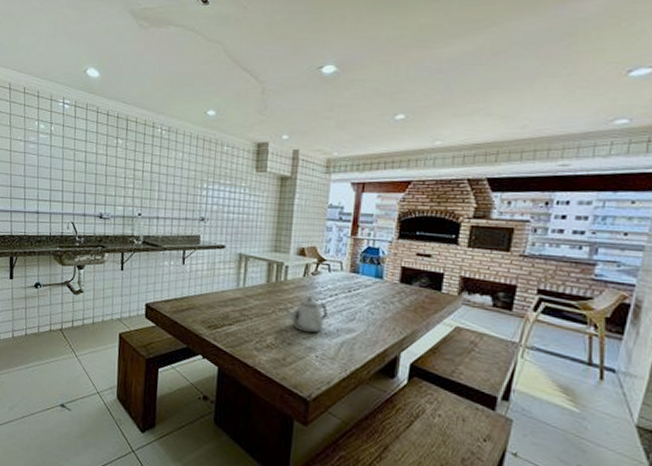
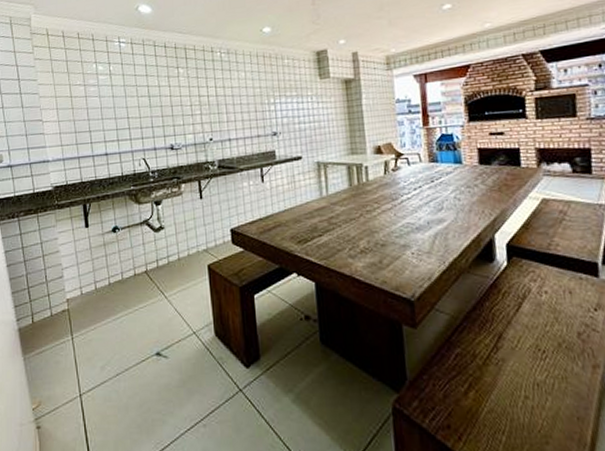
teapot: present [284,297,328,334] -> none [371,194,415,231]

